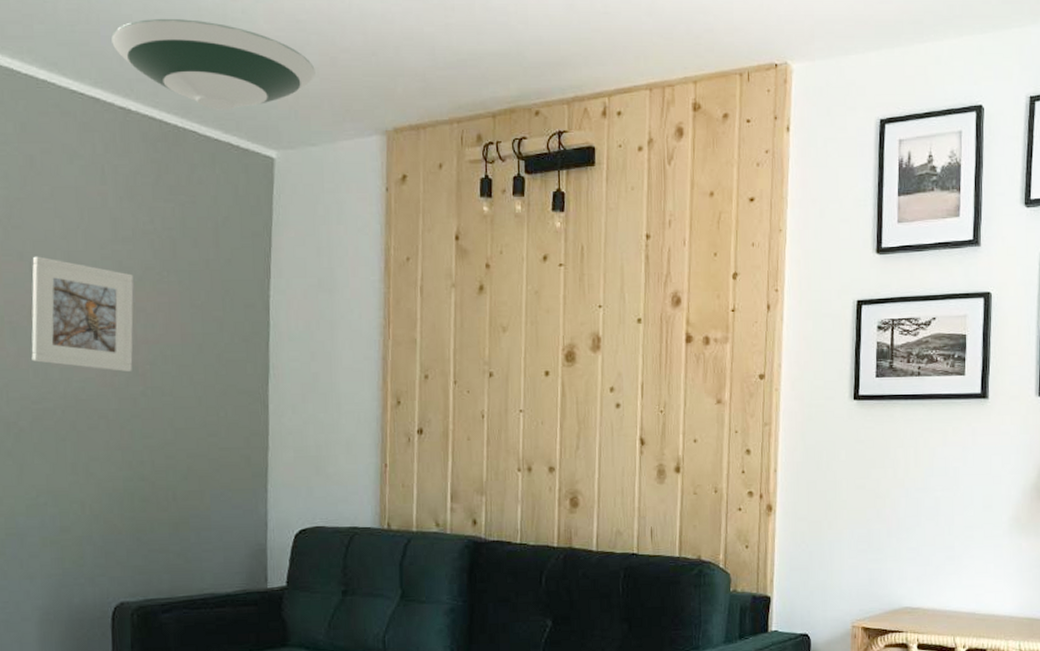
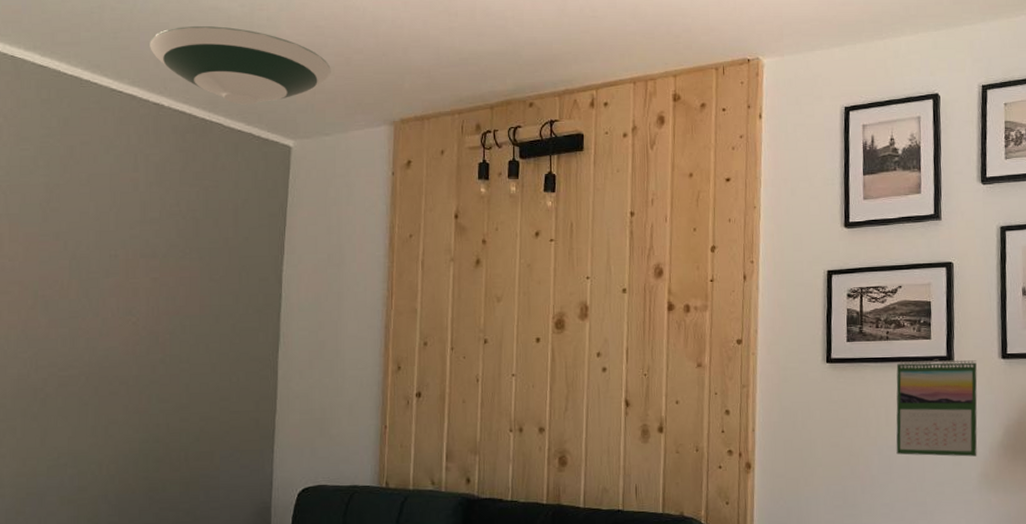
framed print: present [31,256,134,371] -> none [61,236,158,341]
calendar: none [924,397,1012,500] -> present [896,359,978,457]

